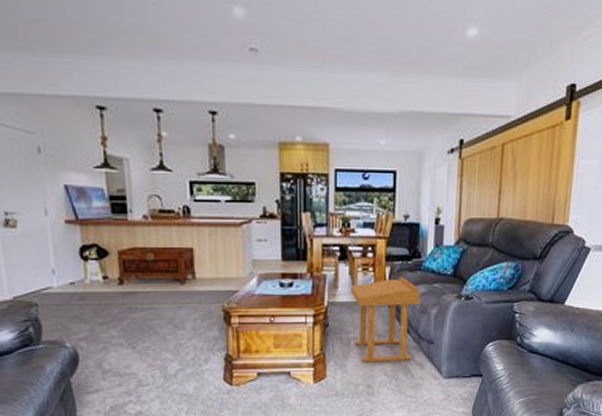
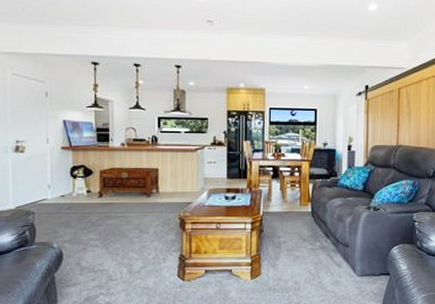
side table: present [350,276,420,363] -> none [281,191,337,263]

